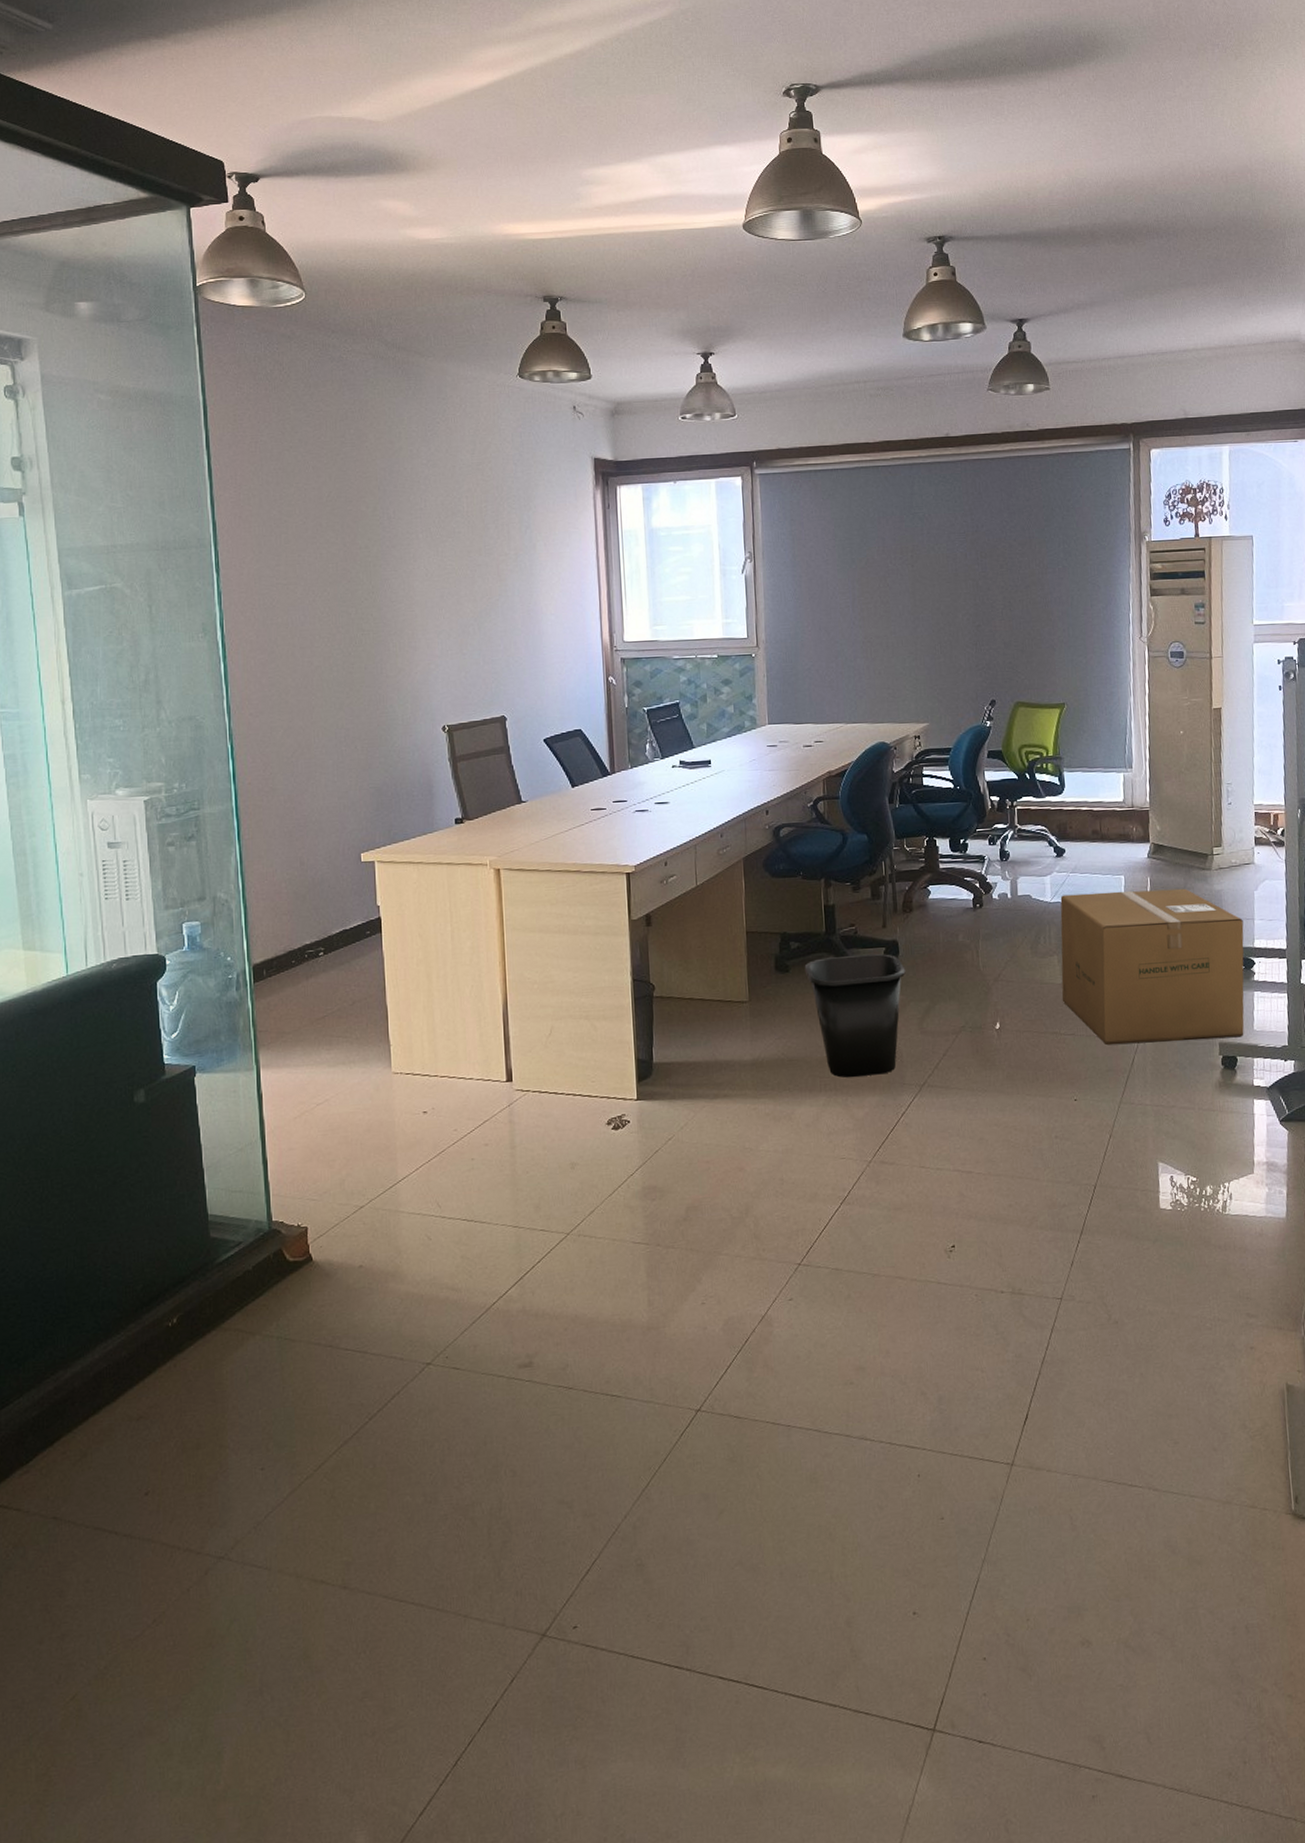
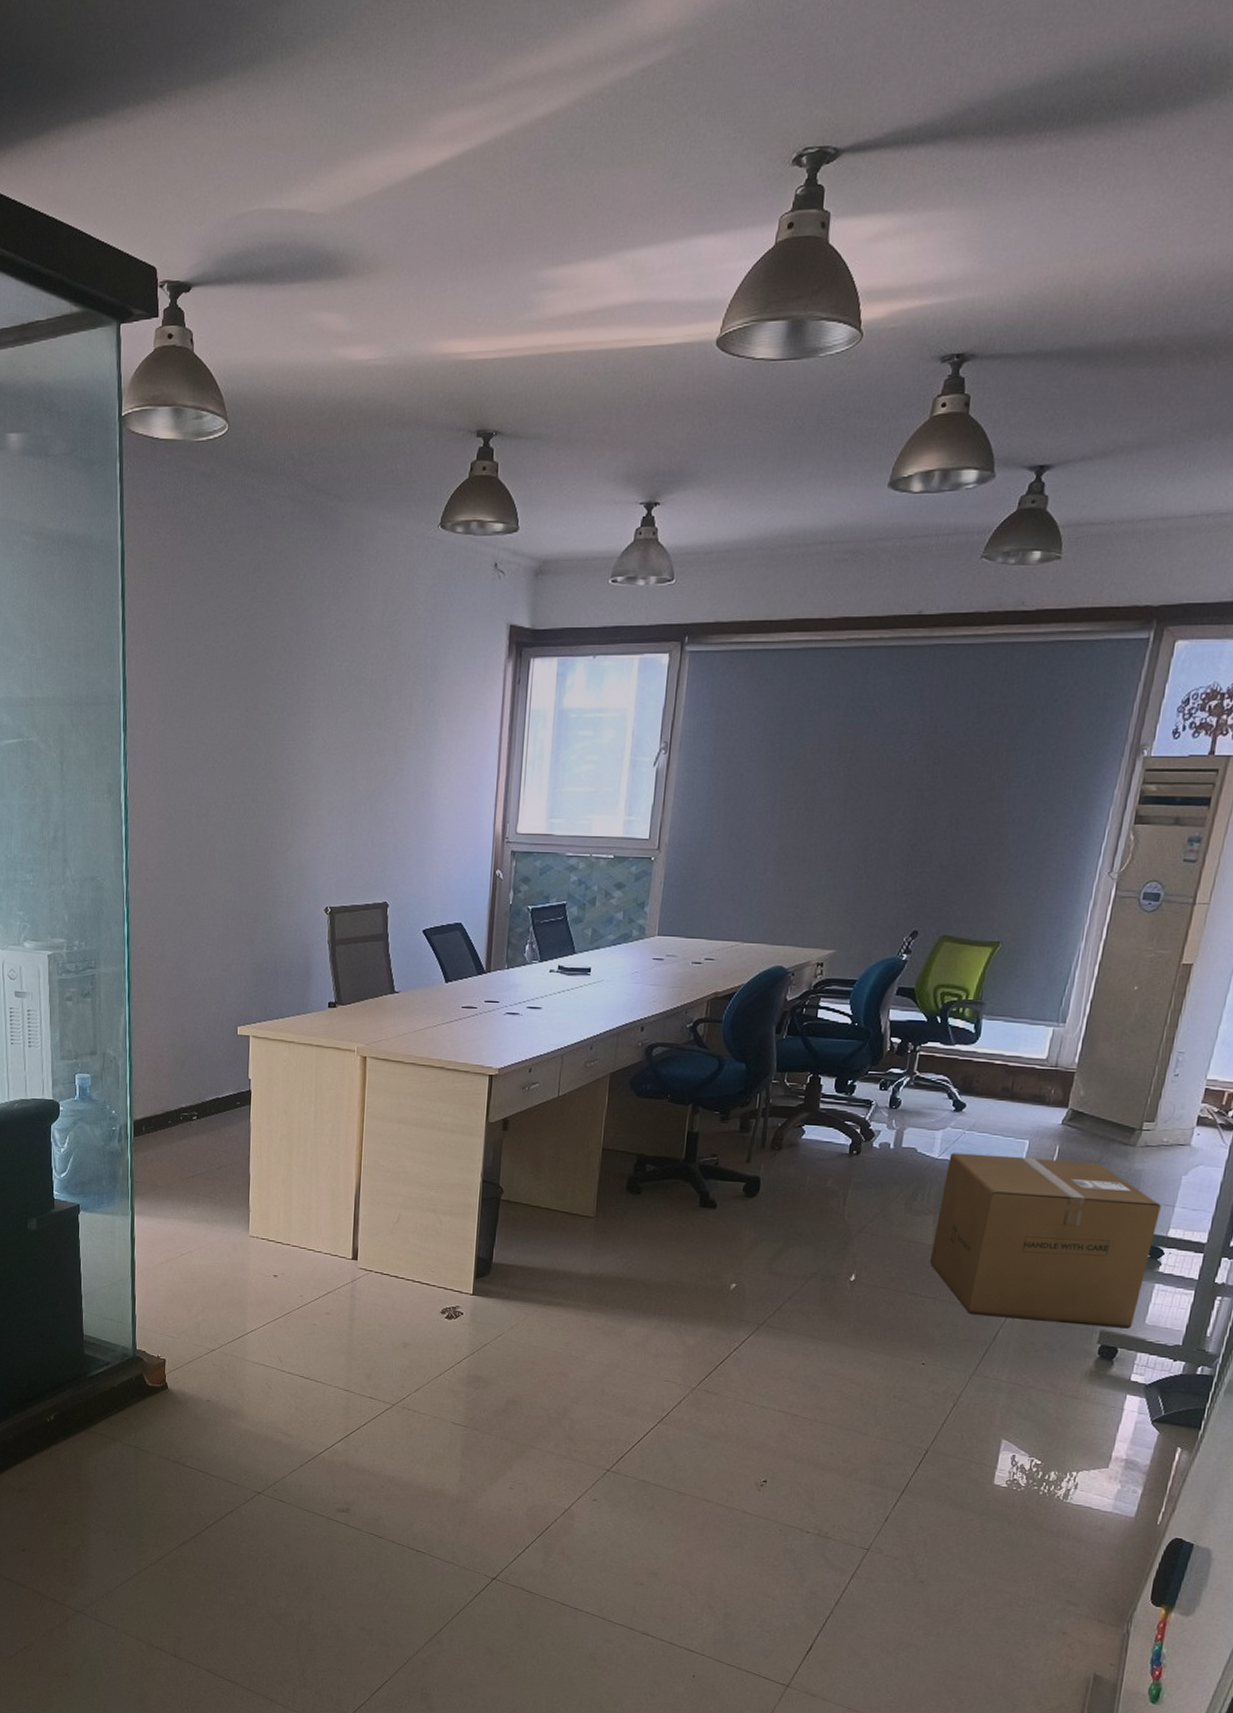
waste bin: present [804,953,906,1078] -> none [656,1185,764,1308]

